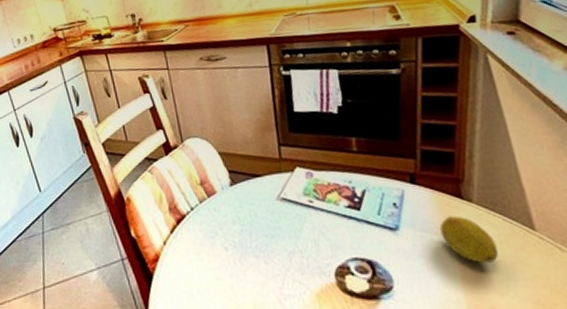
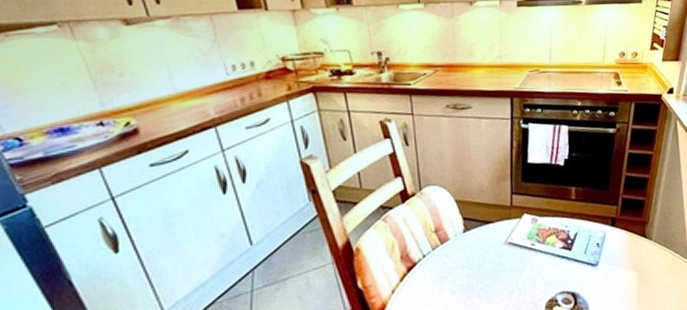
fruit: present [439,215,499,263] -> none [627,251,663,288]

